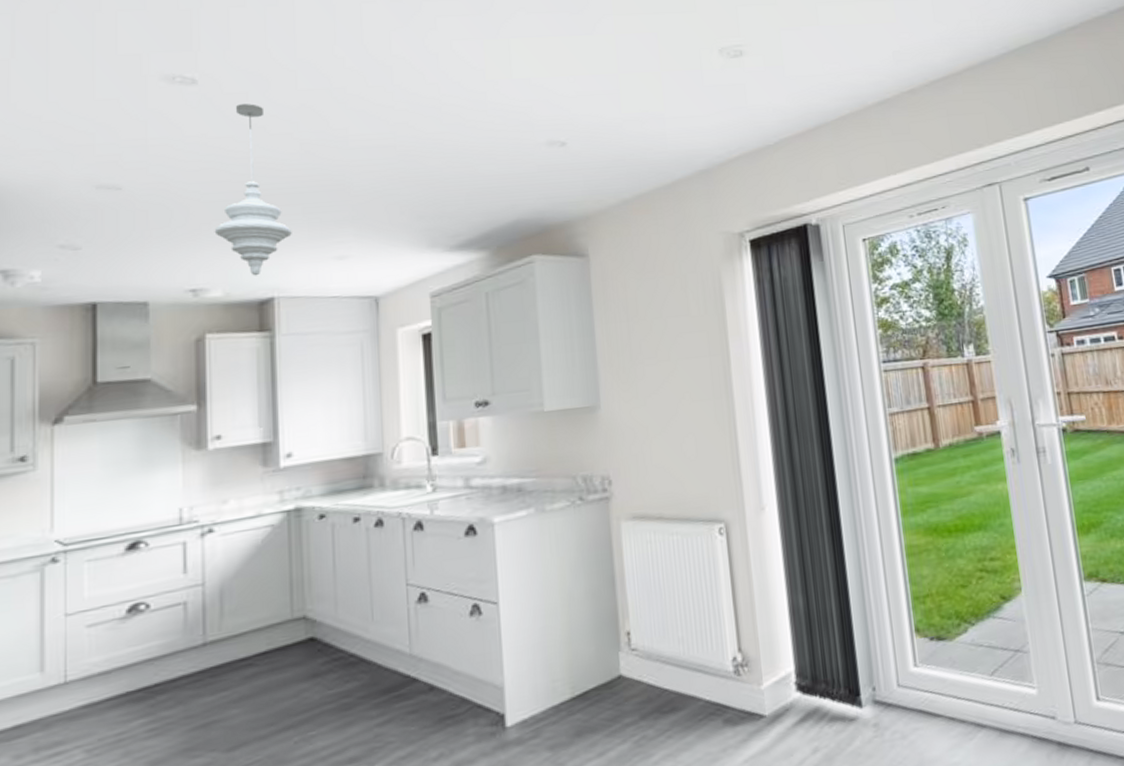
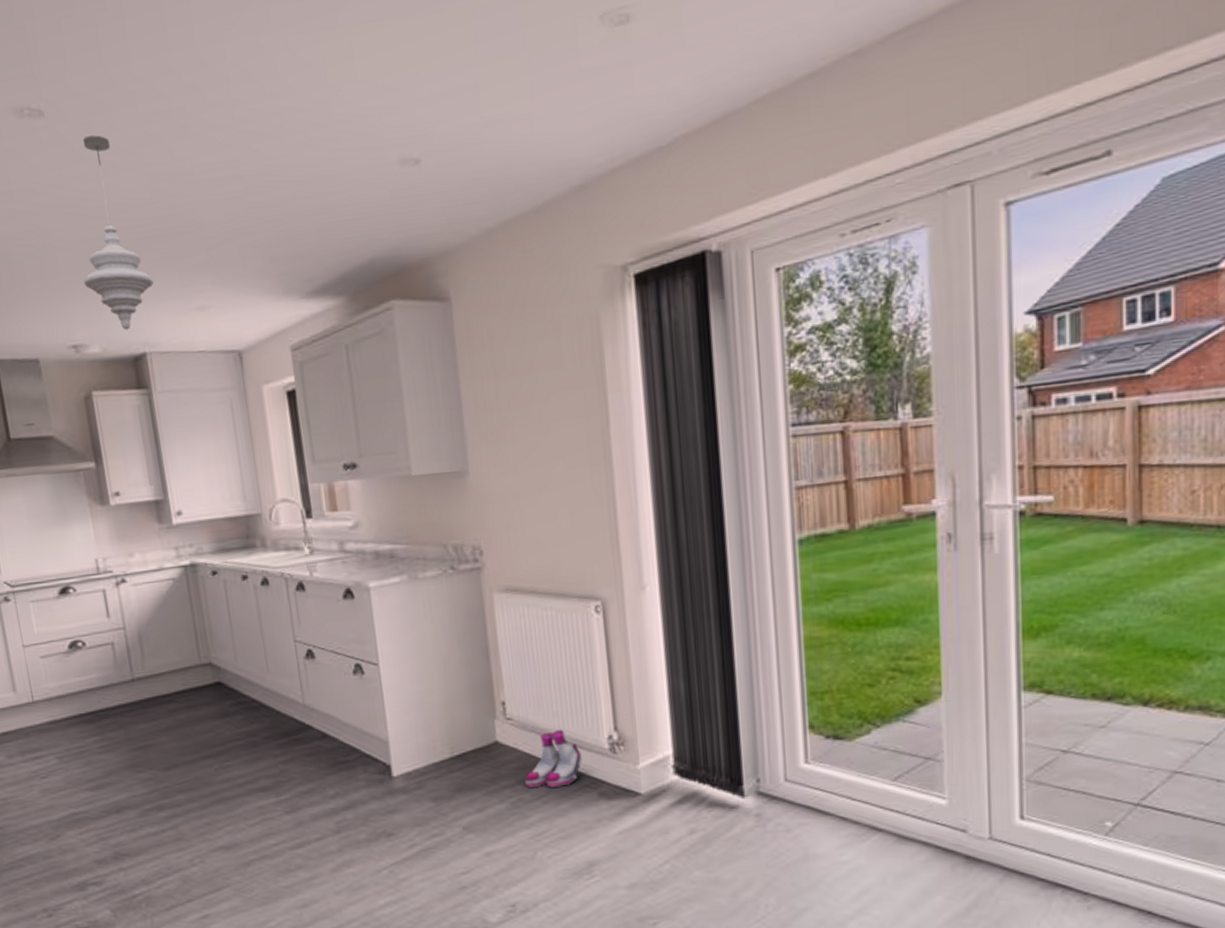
boots: none [649,655,707,723] -> present [525,729,582,788]

